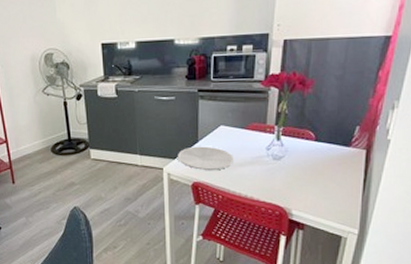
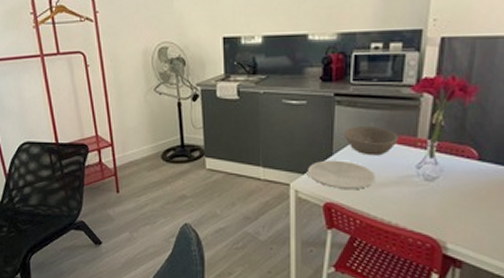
bowl: none [206,116,251,141] -> present [343,127,398,156]

